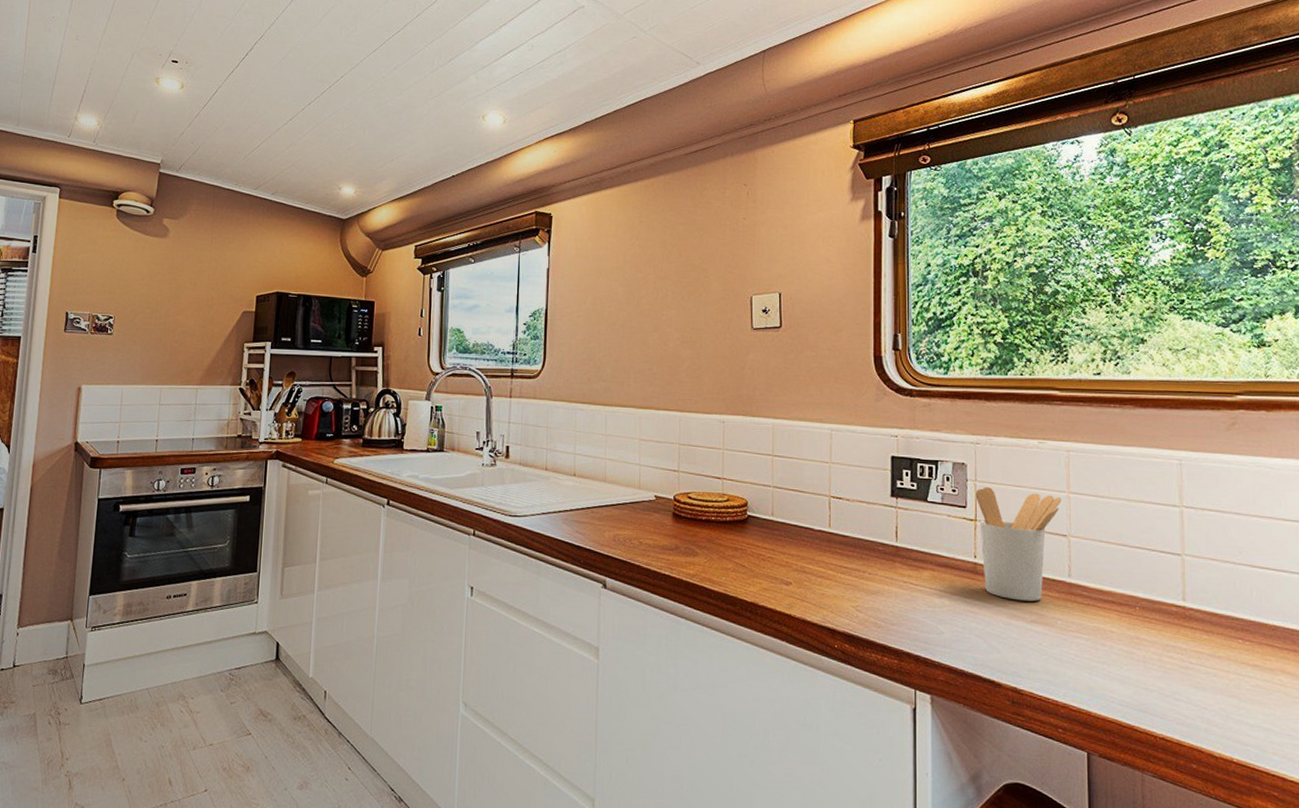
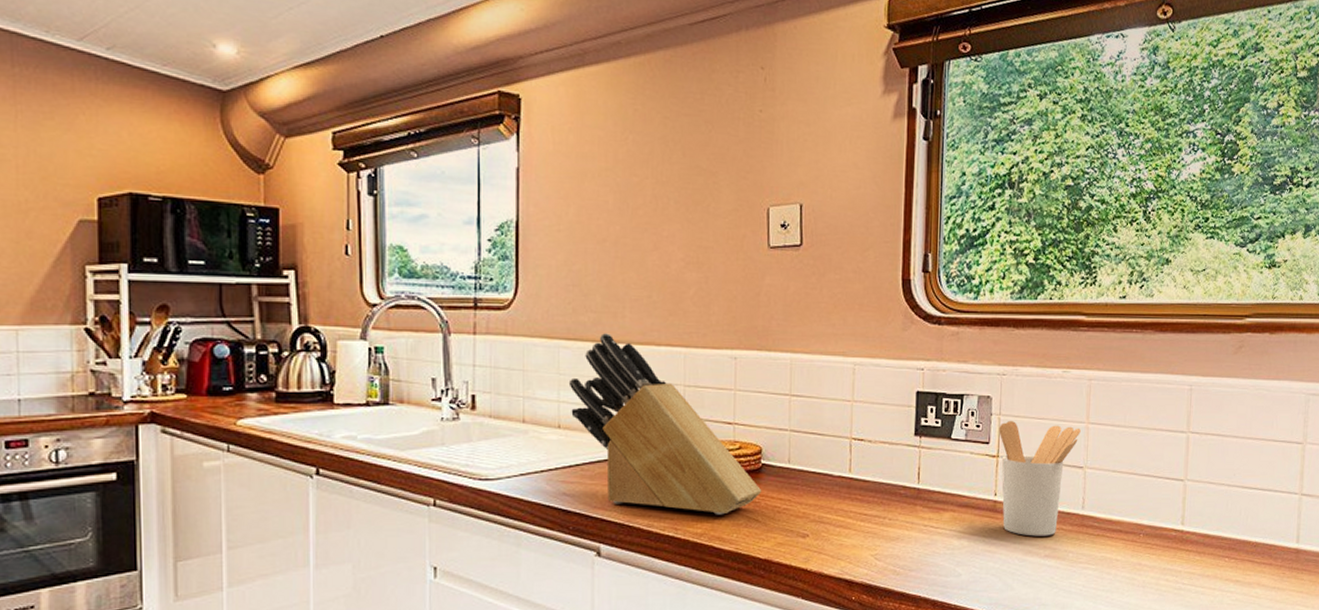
knife block: none [583,399,748,559] -> present [568,333,762,515]

